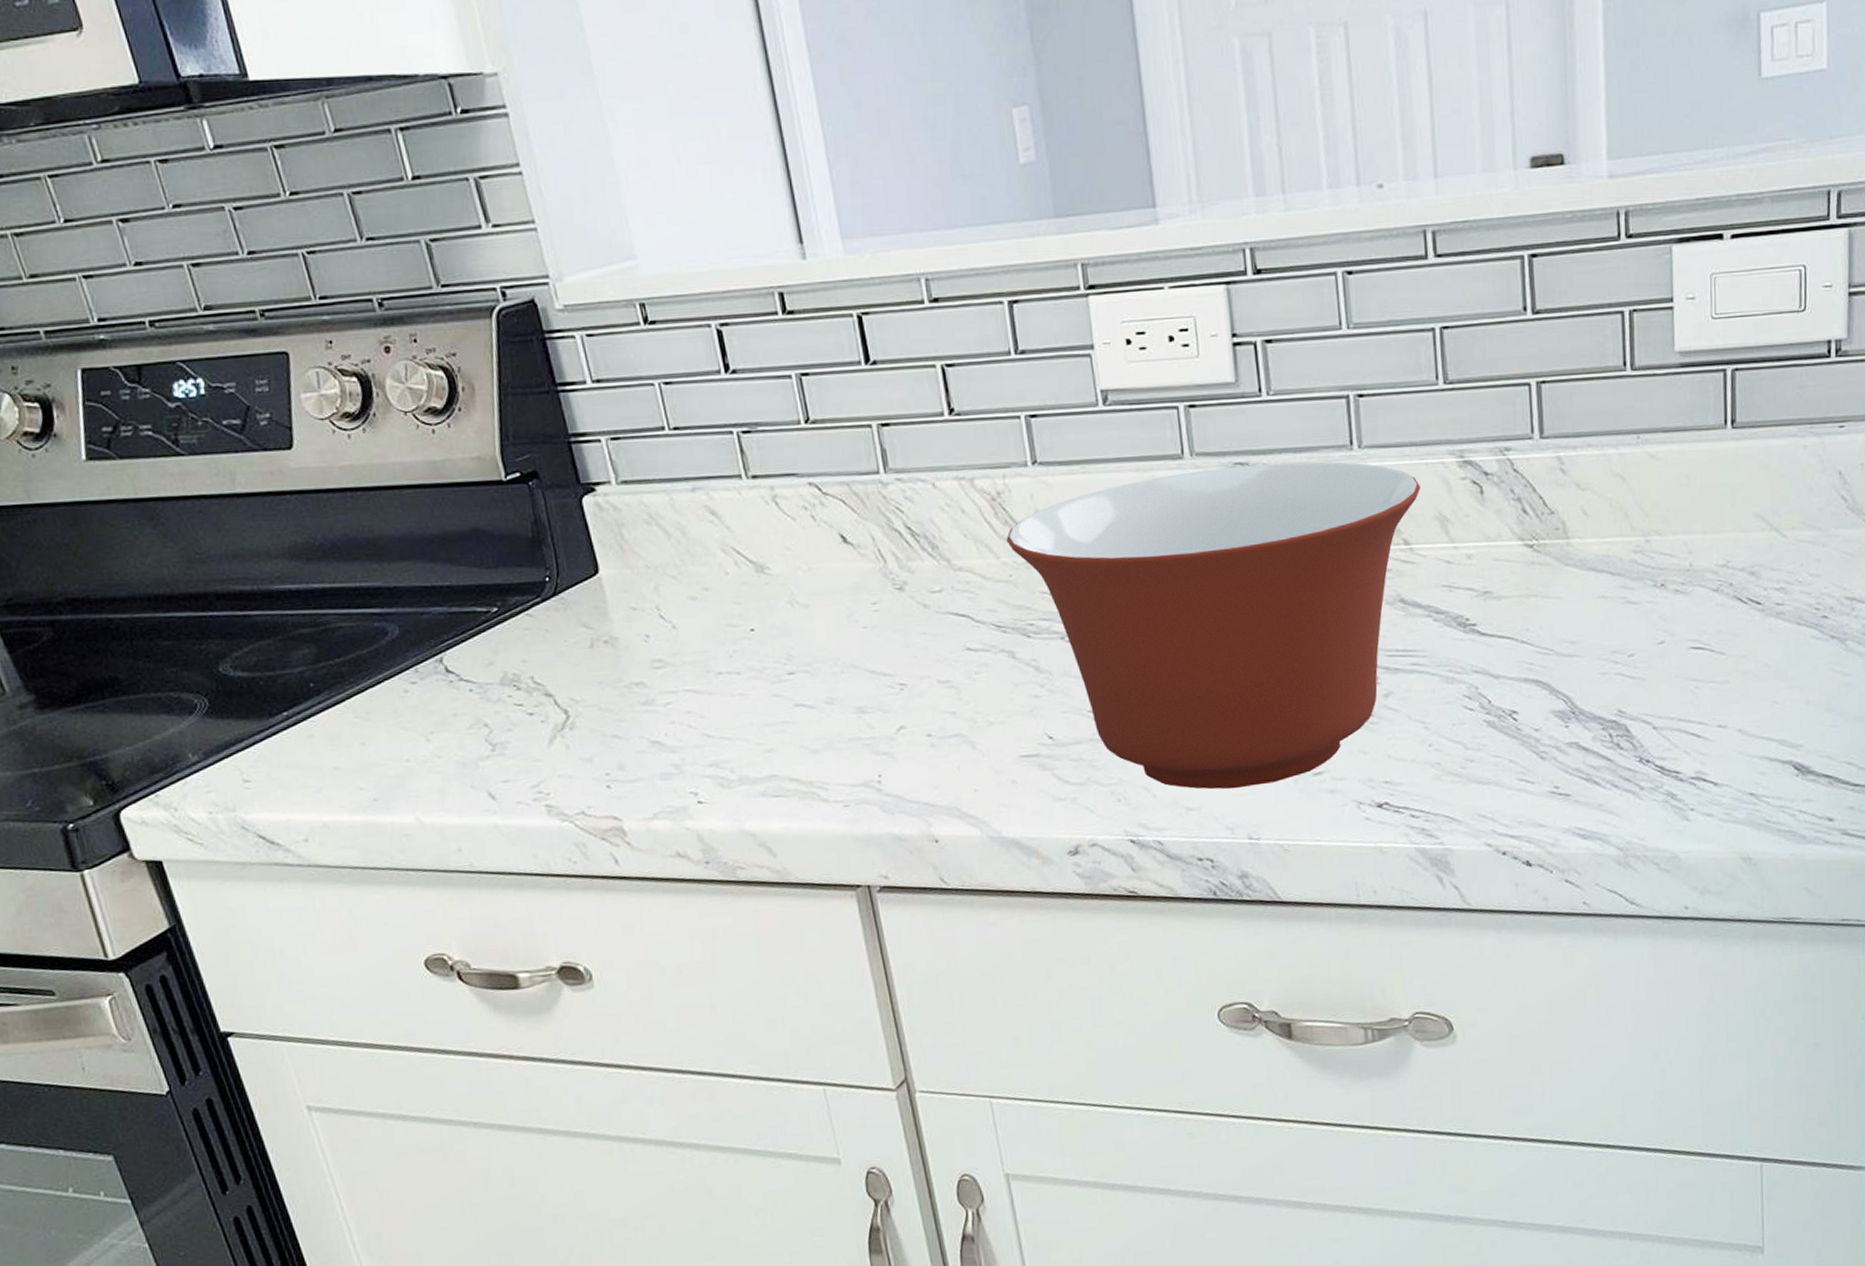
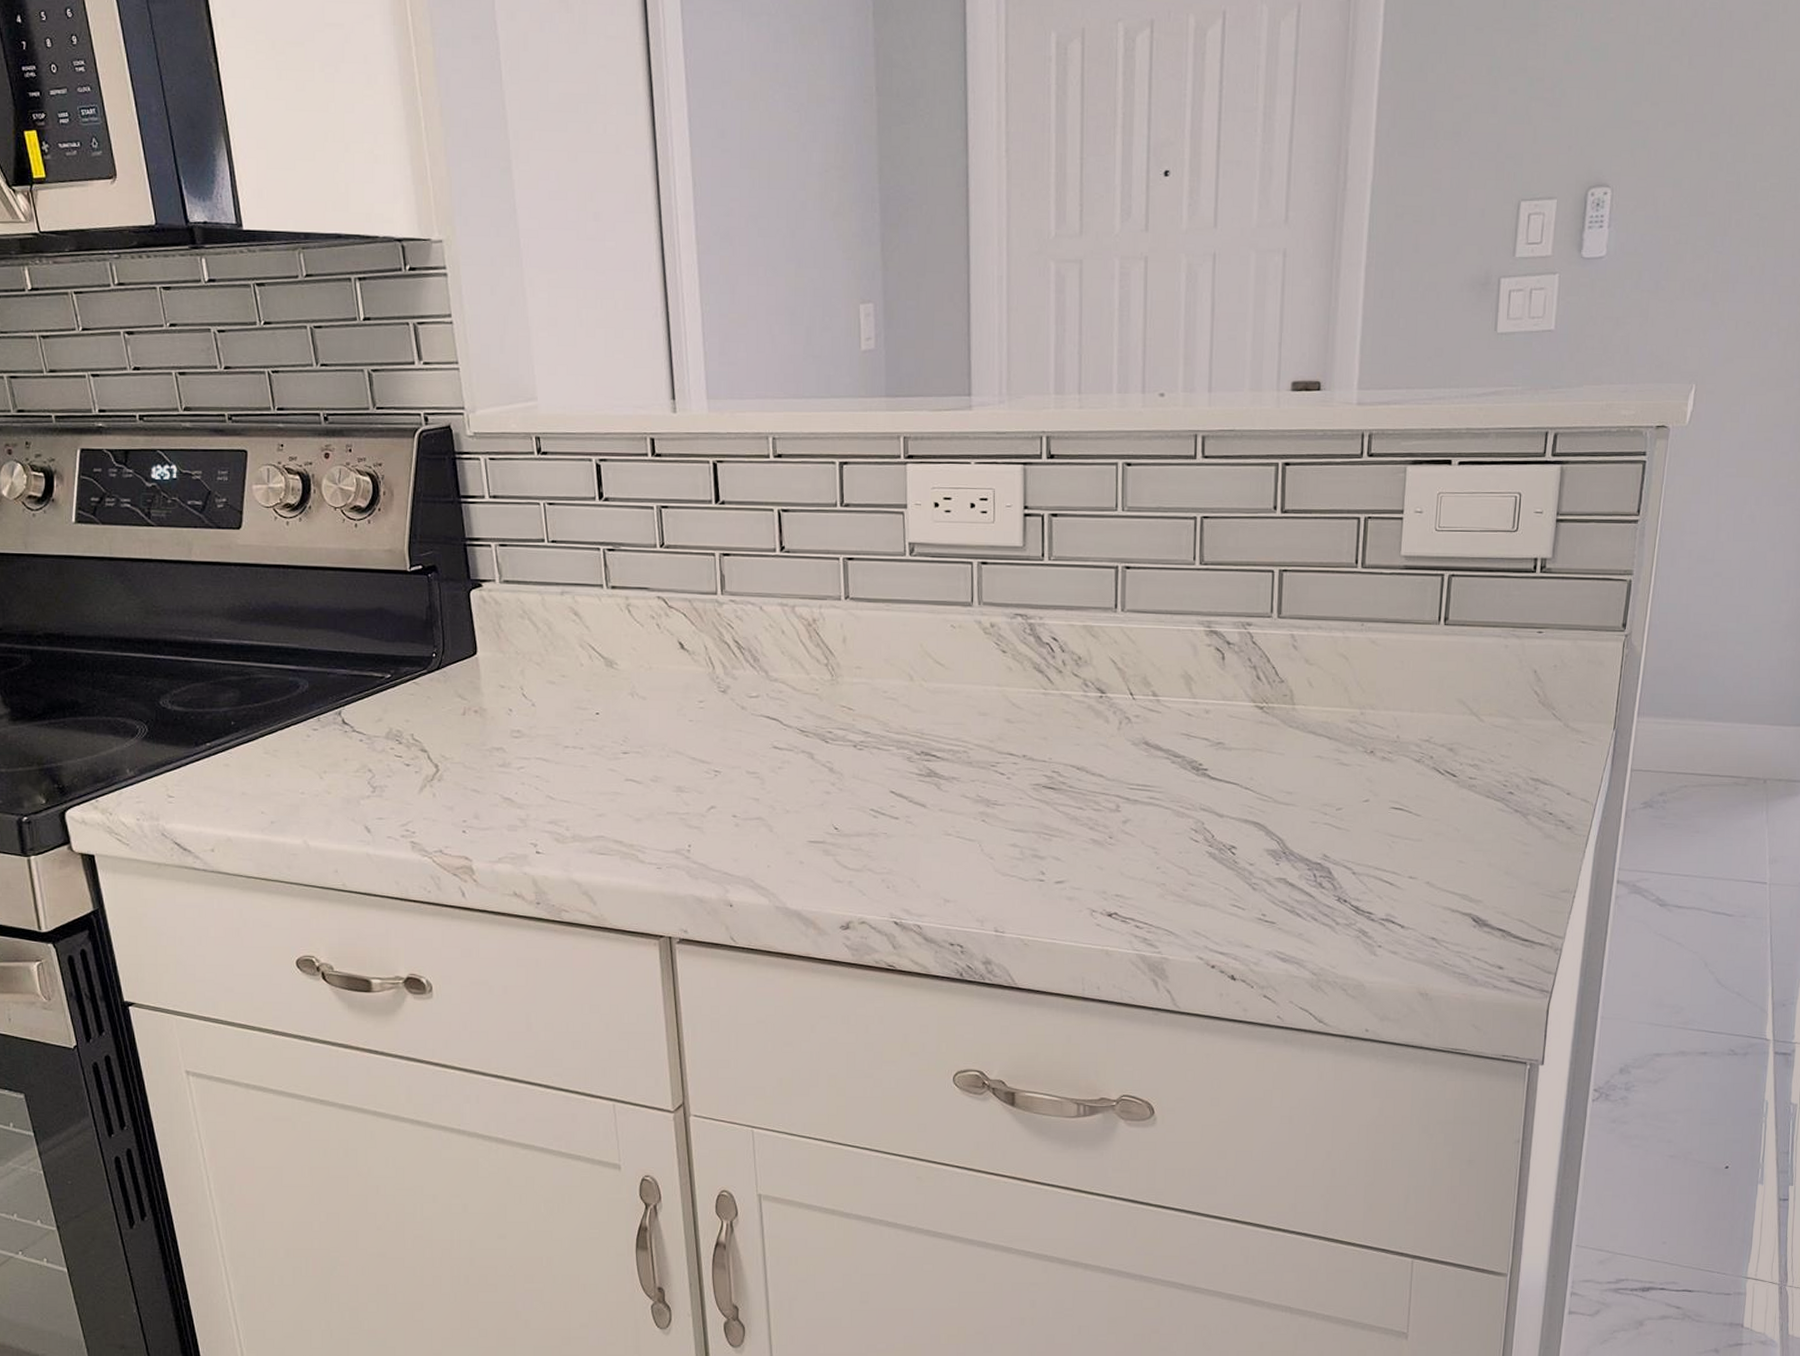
mixing bowl: present [1006,461,1421,790] -> none [817,616,1171,888]

